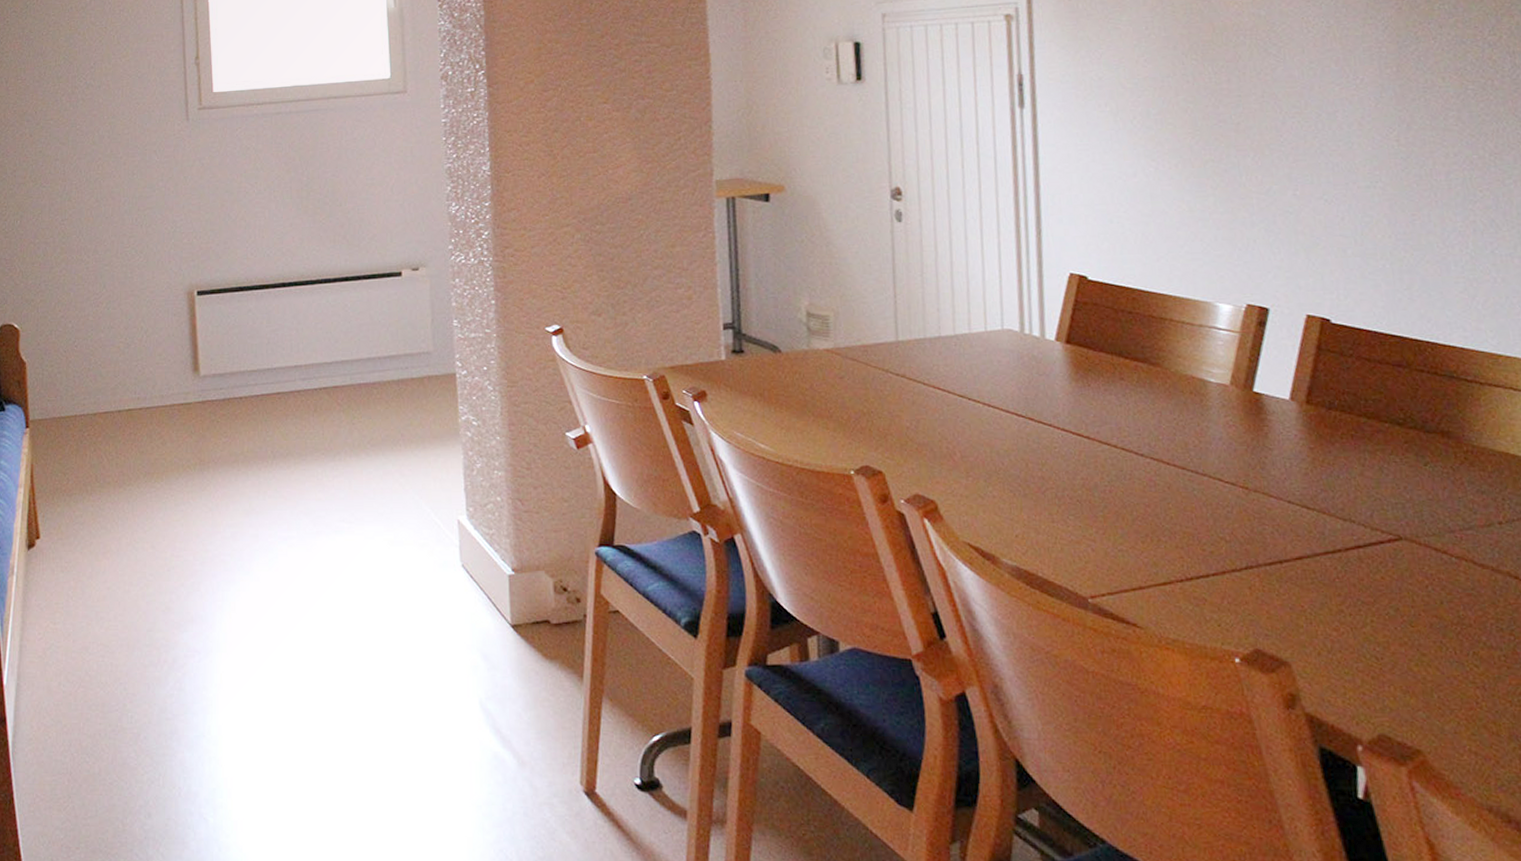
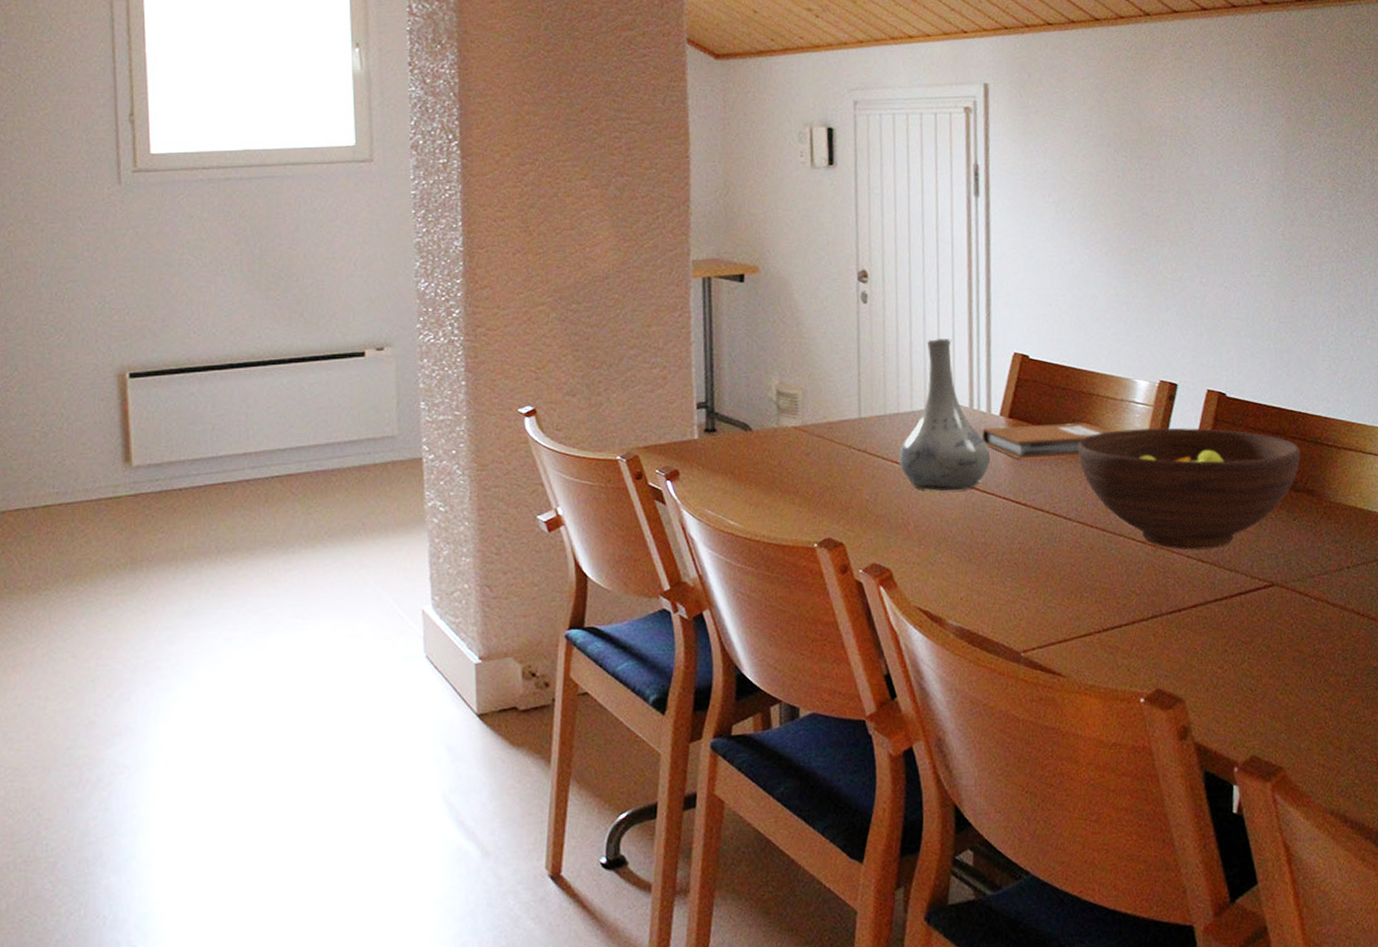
vase: none [941,257,1046,421] -> present [898,338,990,491]
notebook: none [1035,350,1189,388] -> present [982,423,1112,459]
fruit bowl: none [1149,356,1431,495] -> present [1078,427,1301,550]

